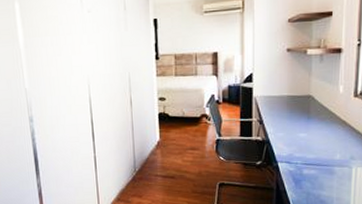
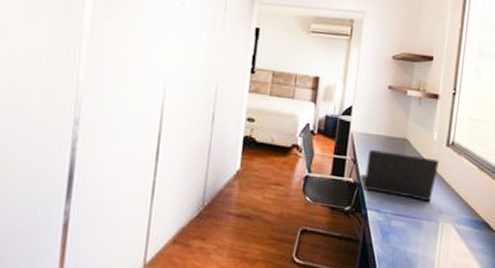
laptop: none [268,109,347,150] -> present [361,149,439,202]

